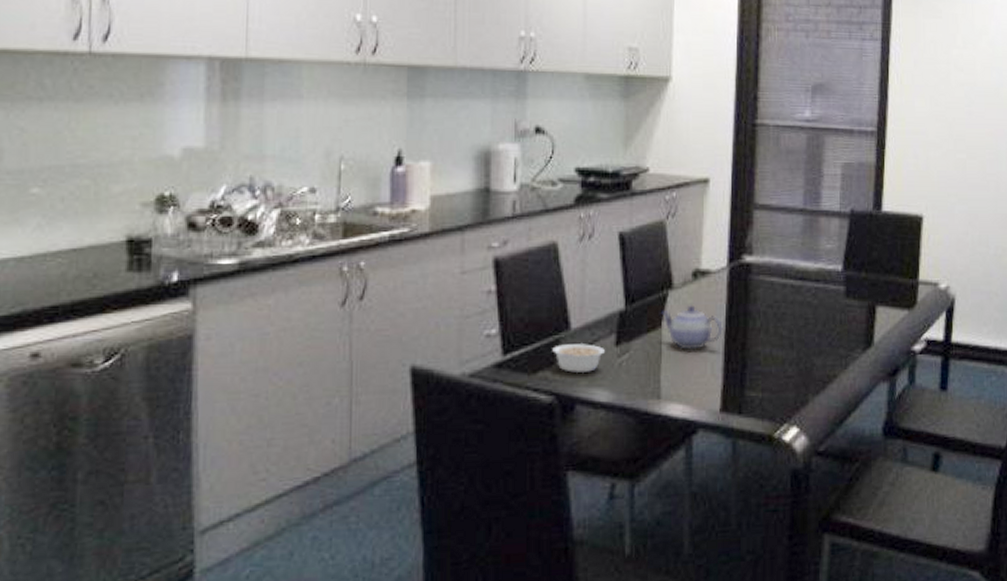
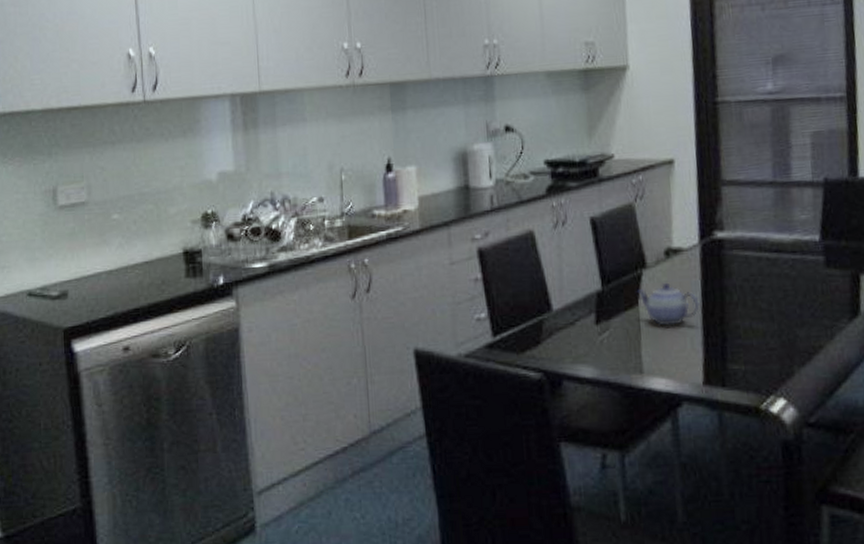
legume: present [552,344,605,374] -> none [537,323,586,352]

